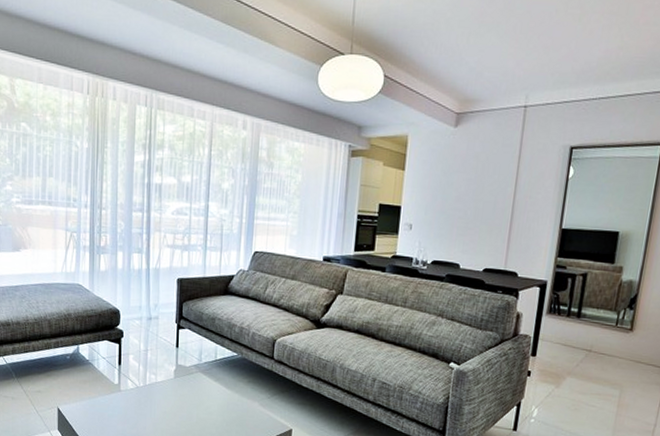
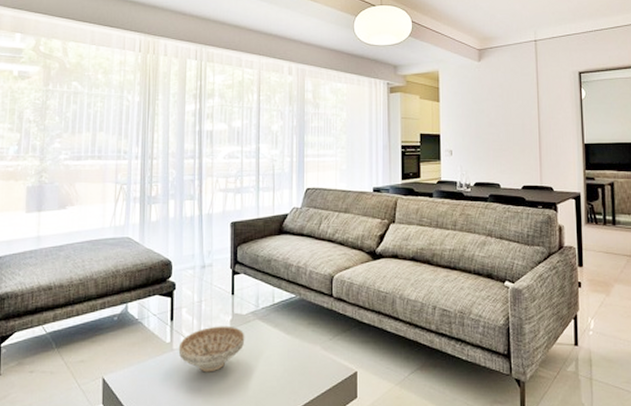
decorative bowl: none [125,374,188,414] -> present [178,326,245,372]

